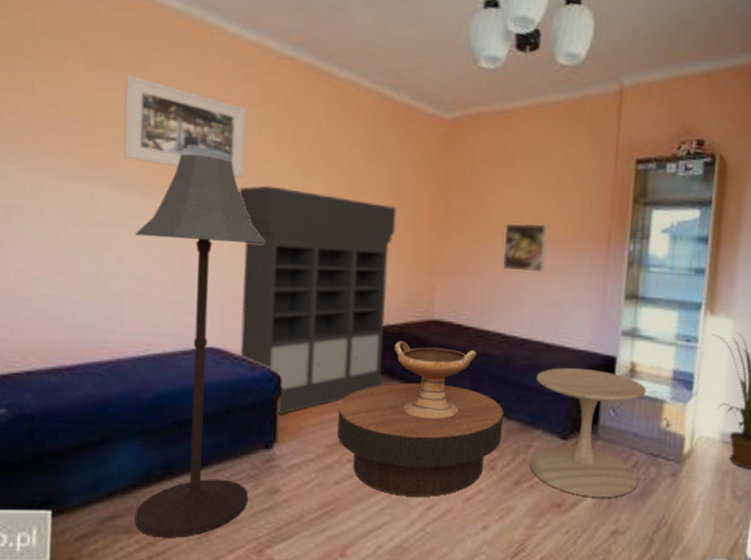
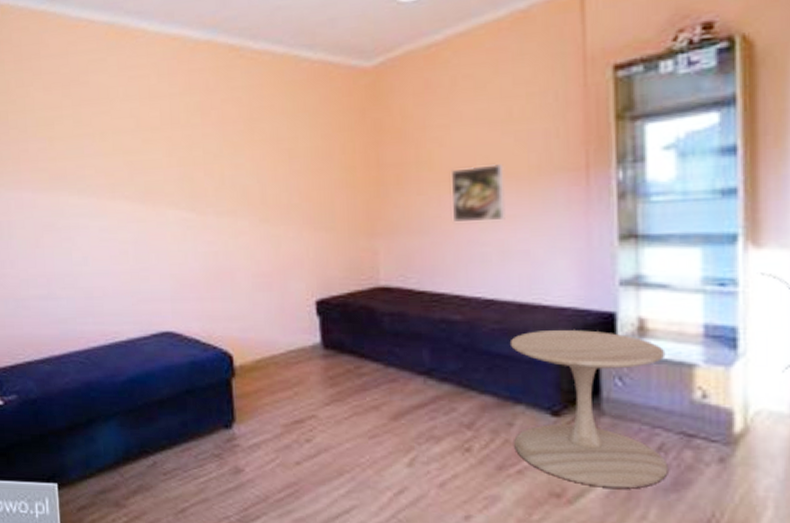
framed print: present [124,75,246,179] -> none [73,90,178,168]
floor lamp: present [134,153,265,538] -> none [94,151,216,513]
shelving unit: present [238,185,397,416] -> none [175,169,333,396]
coffee table: present [337,382,503,497] -> none [291,356,475,481]
decorative bowl: present [394,341,476,420] -> none [340,312,433,396]

